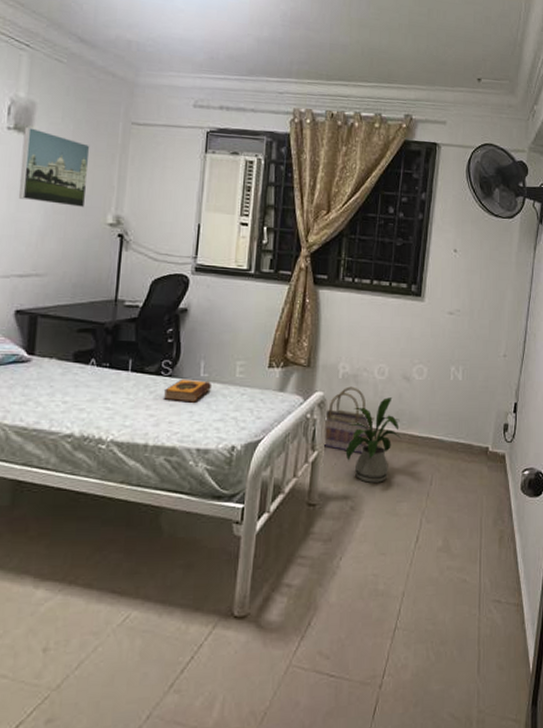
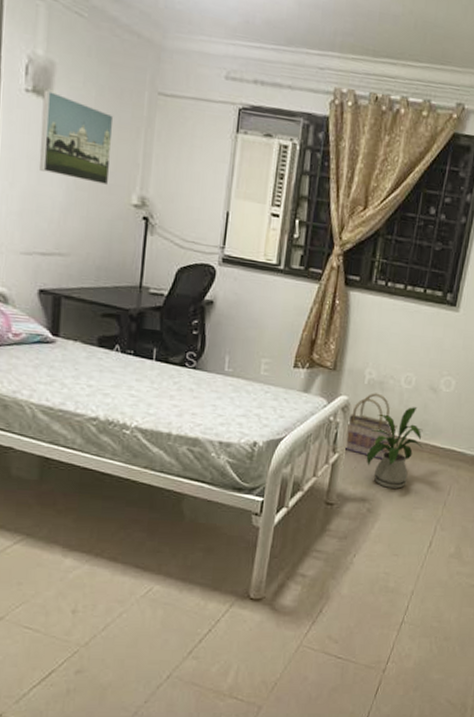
hardback book: present [163,379,213,403] -> none [186,372,237,396]

